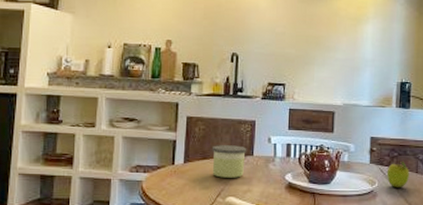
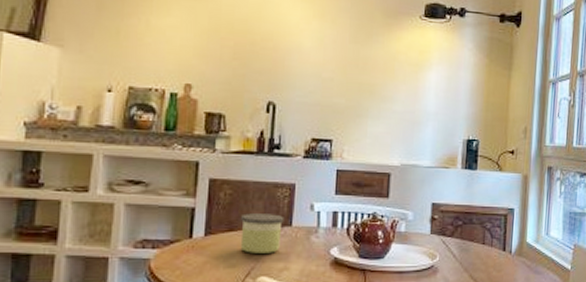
fruit: present [386,161,409,189] -> none [449,230,475,263]

